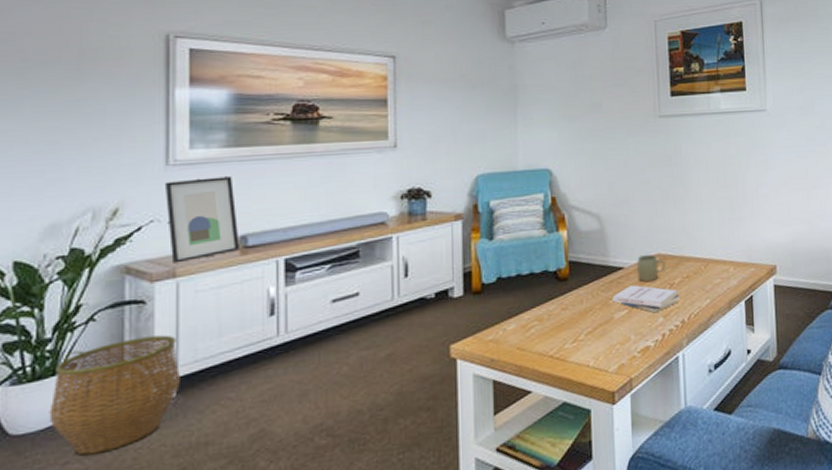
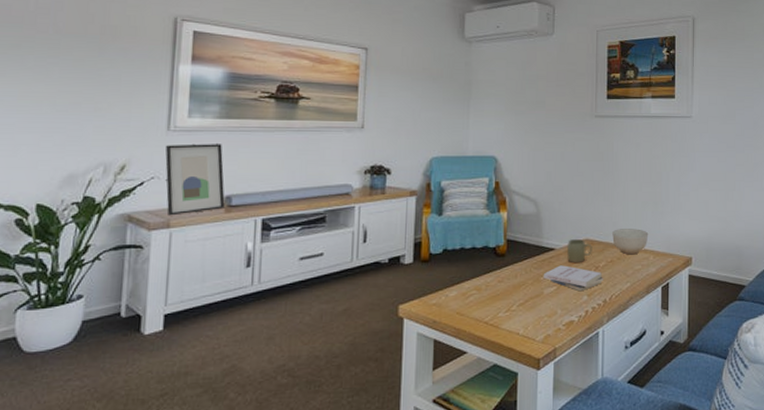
basket: present [49,335,182,456] -> none [57,277,169,375]
bowl: none [686,238,727,268] -> present [612,229,649,255]

